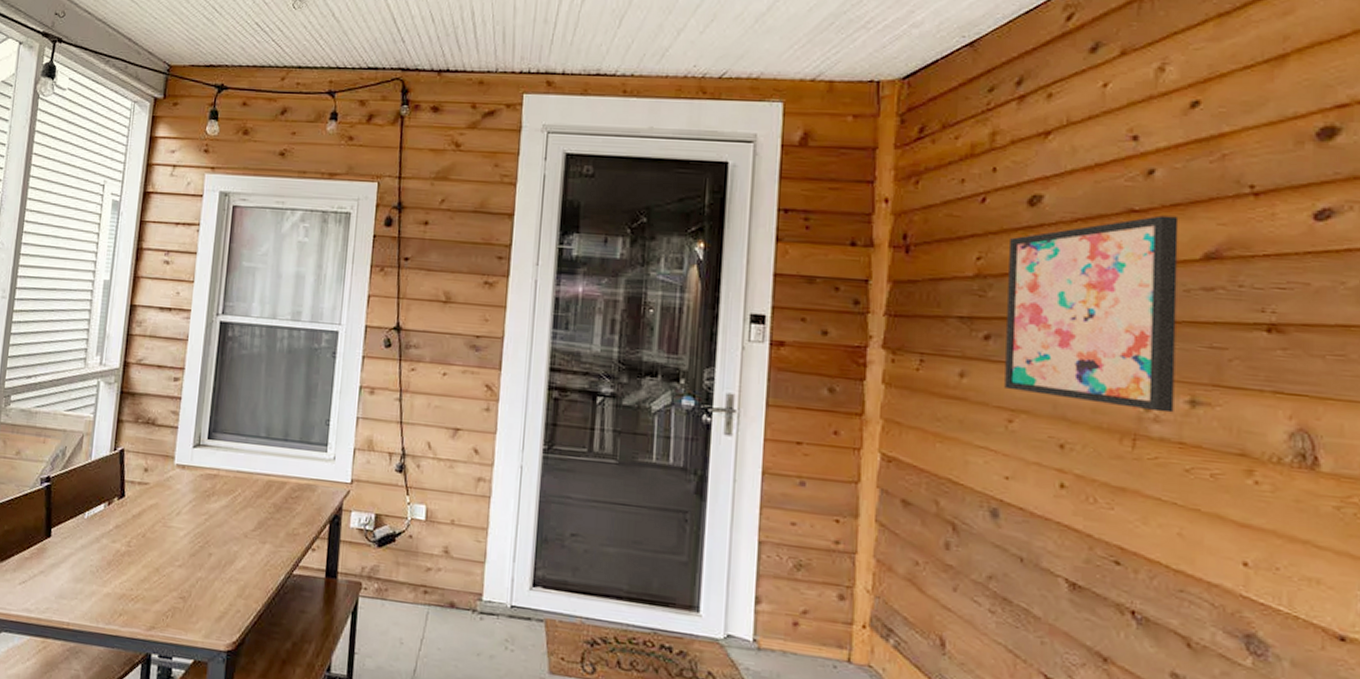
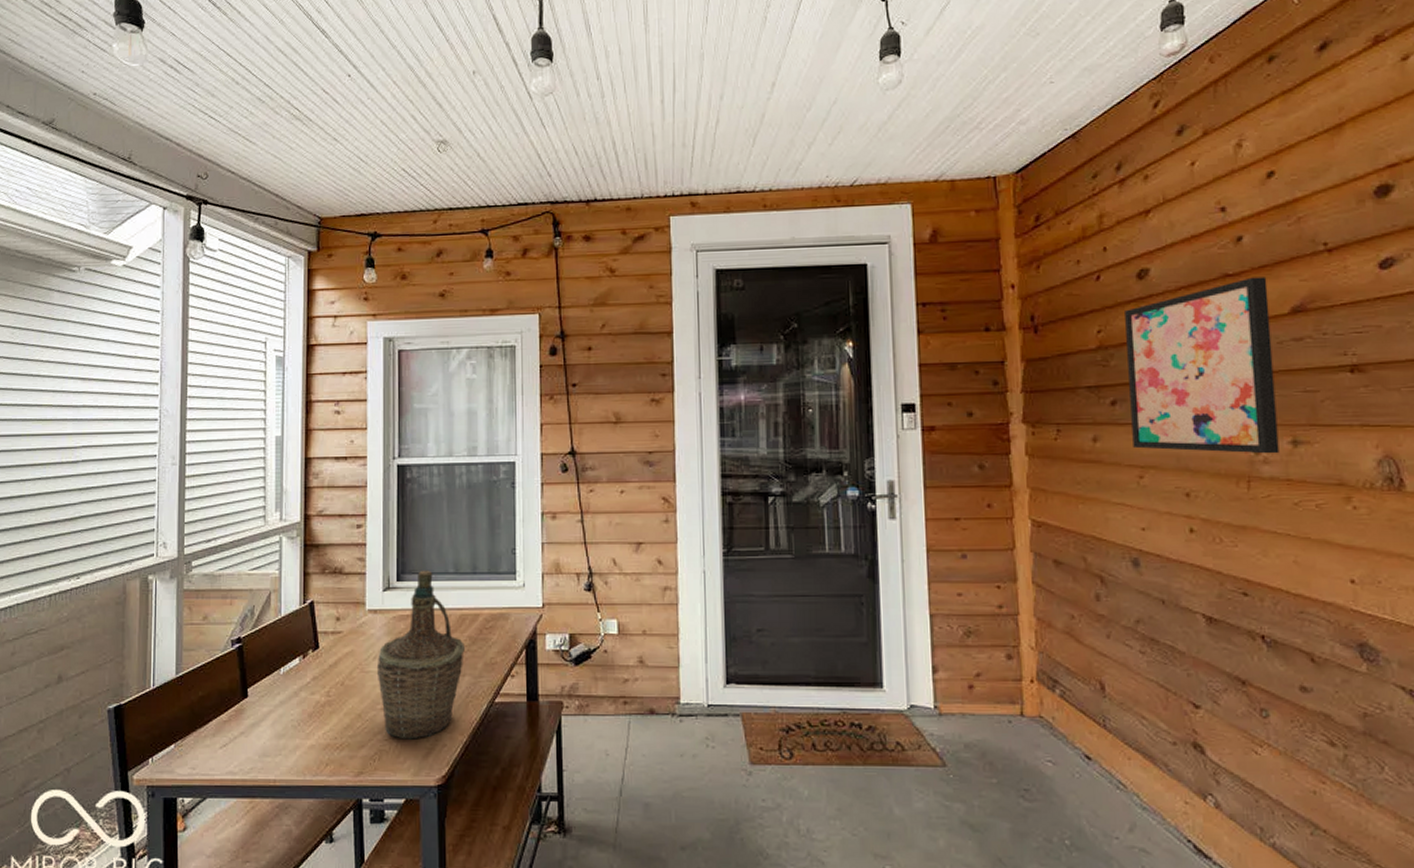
bottle: none [178,430,270,601] -> present [376,570,466,740]

